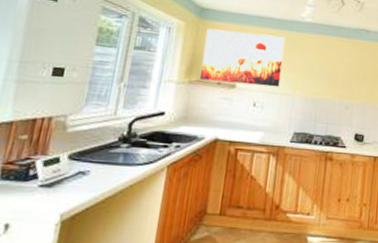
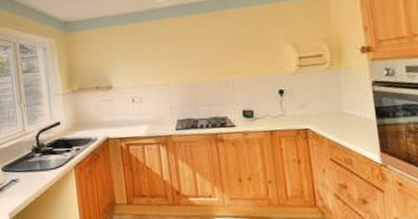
wall art: present [200,28,286,87] -> none [74,29,153,87]

